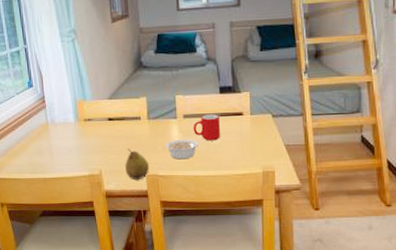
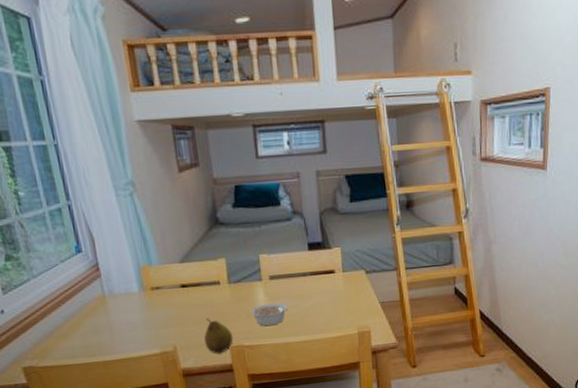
cup: present [193,114,221,141] -> none [280,273,312,304]

